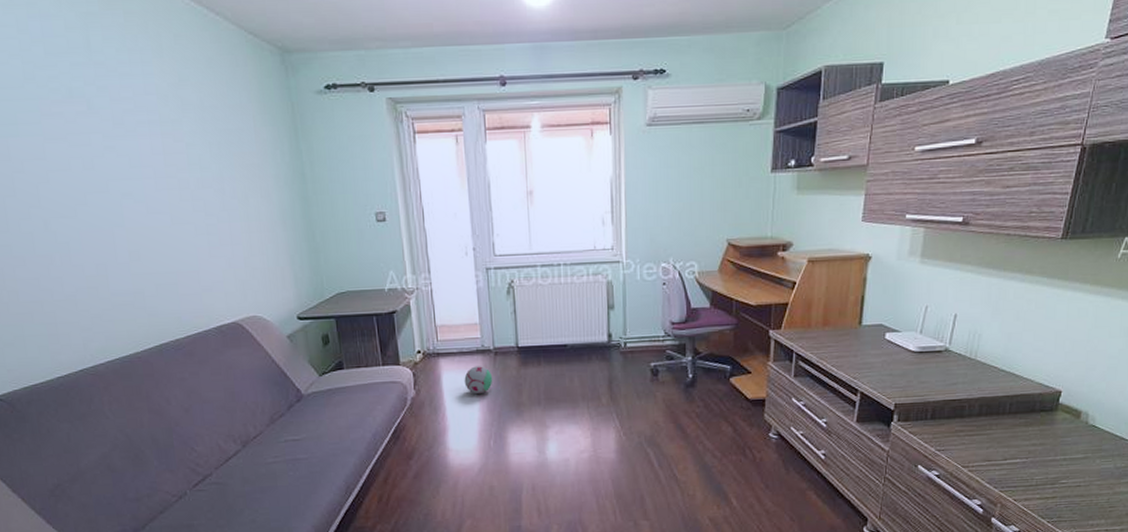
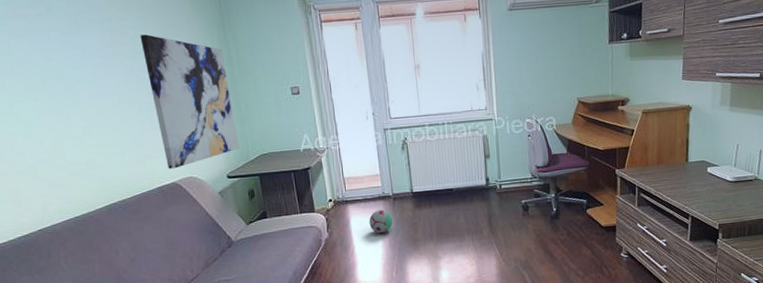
wall art: none [197,141,313,306] -> present [140,34,240,169]

